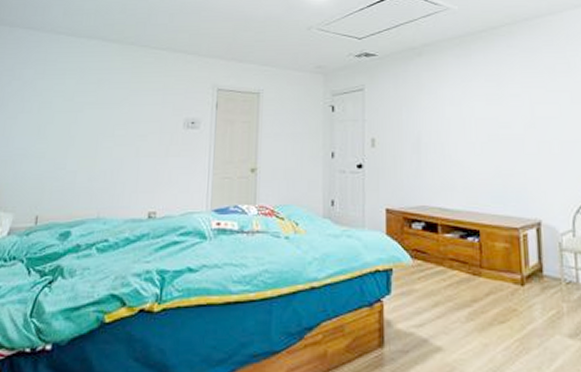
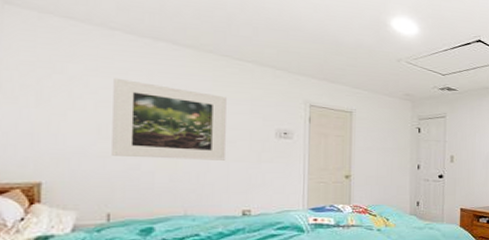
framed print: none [45,78,142,157] -> present [112,77,227,161]

